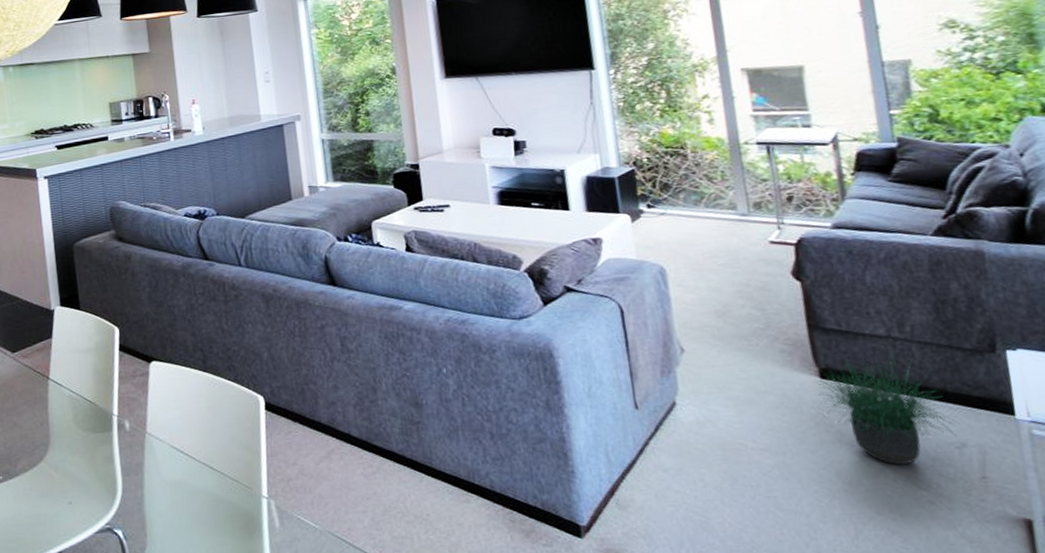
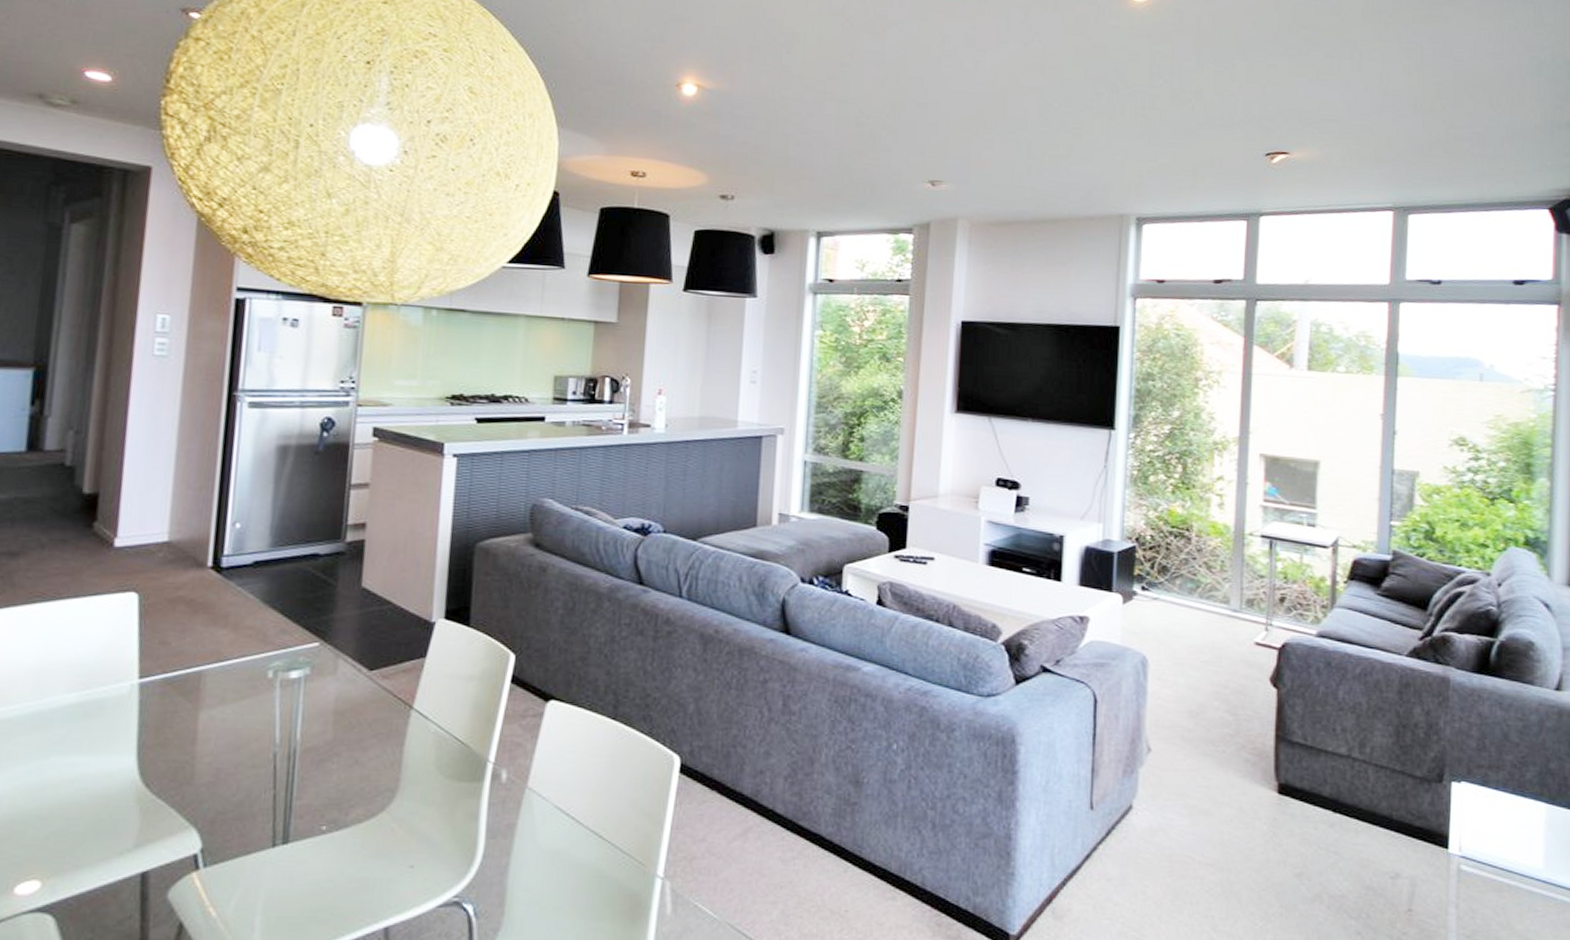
potted plant: present [806,353,957,466] -> none [1268,773,1394,892]

